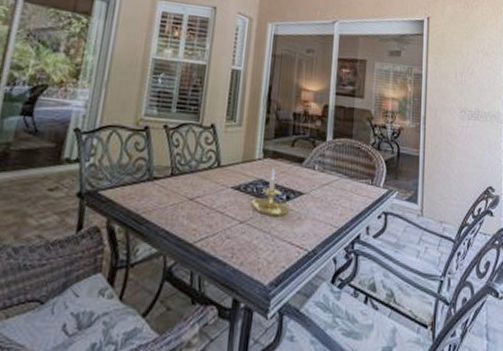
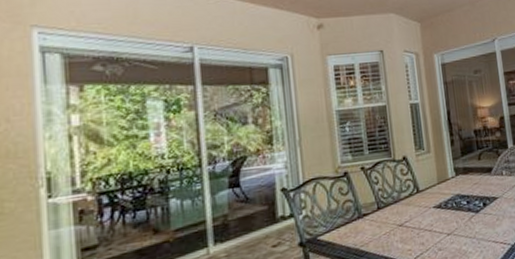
candle holder: present [251,169,292,217] -> none [453,183,490,224]

